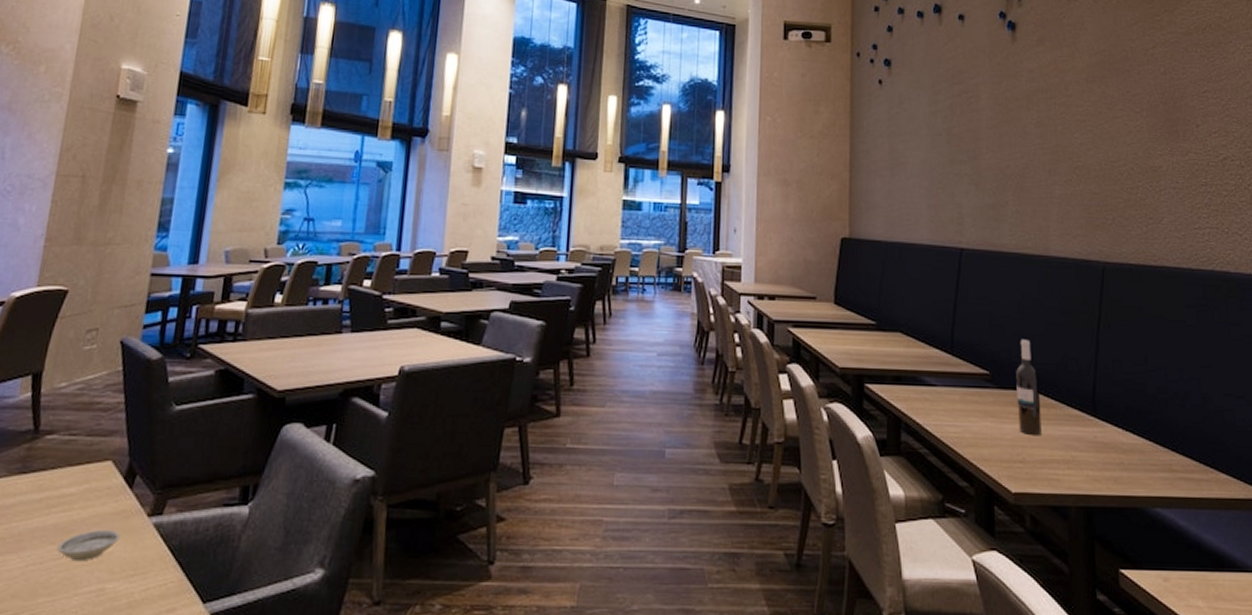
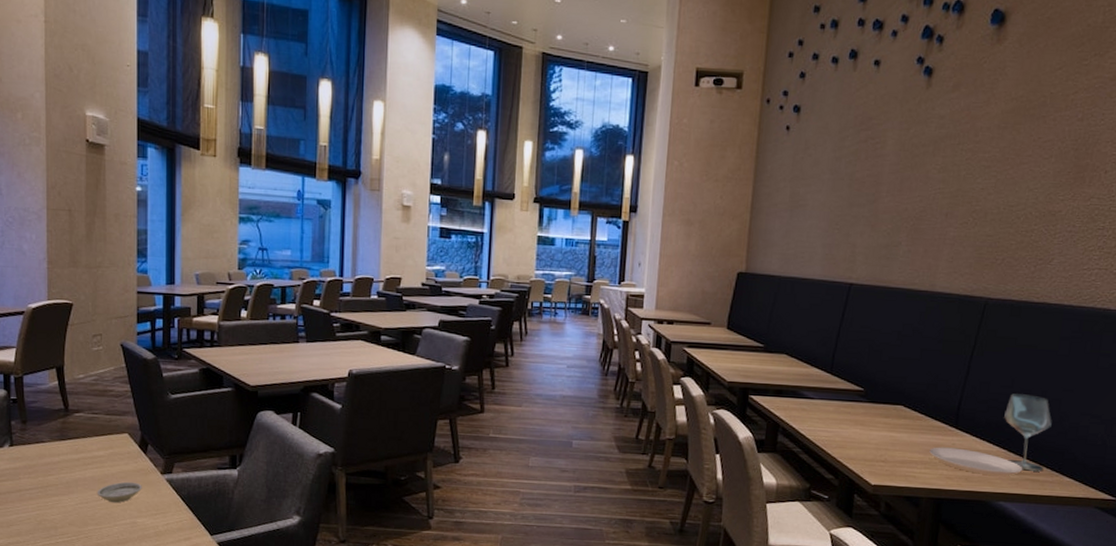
wine bottle: present [1016,339,1043,436] -> none [884,362,909,442]
plate: none [1070,441,1175,476] -> present [929,447,1023,477]
wine glass: none [1142,372,1197,468] -> present [1003,393,1053,472]

